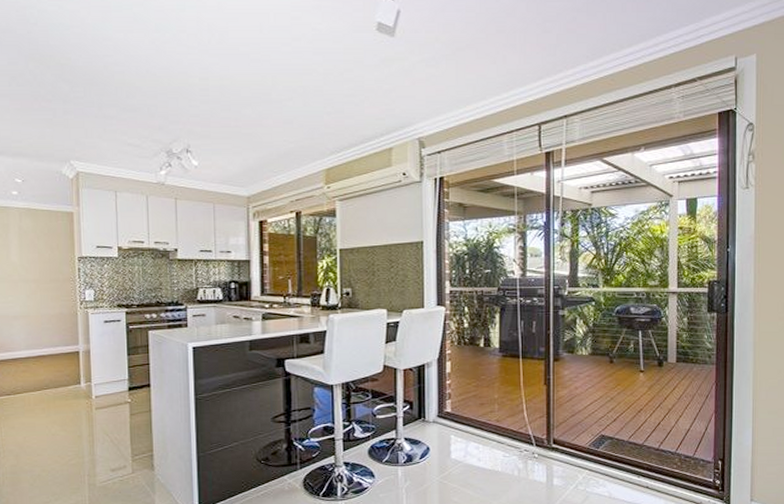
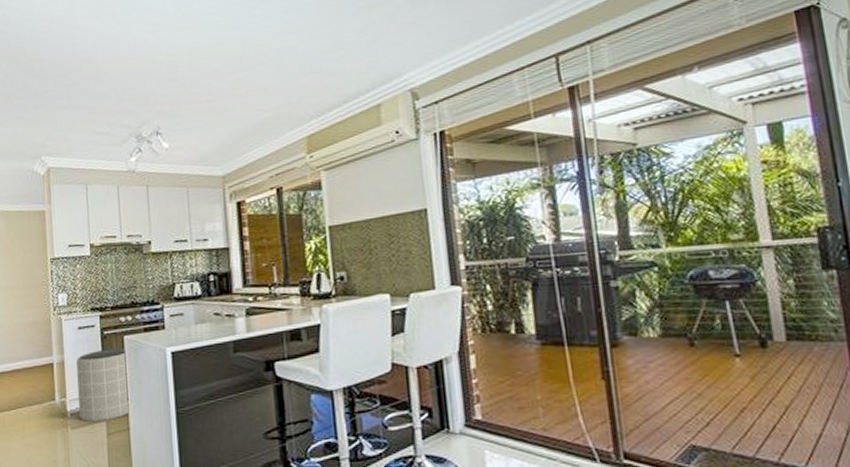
trash can: none [102,341,152,404] -> present [76,348,130,423]

